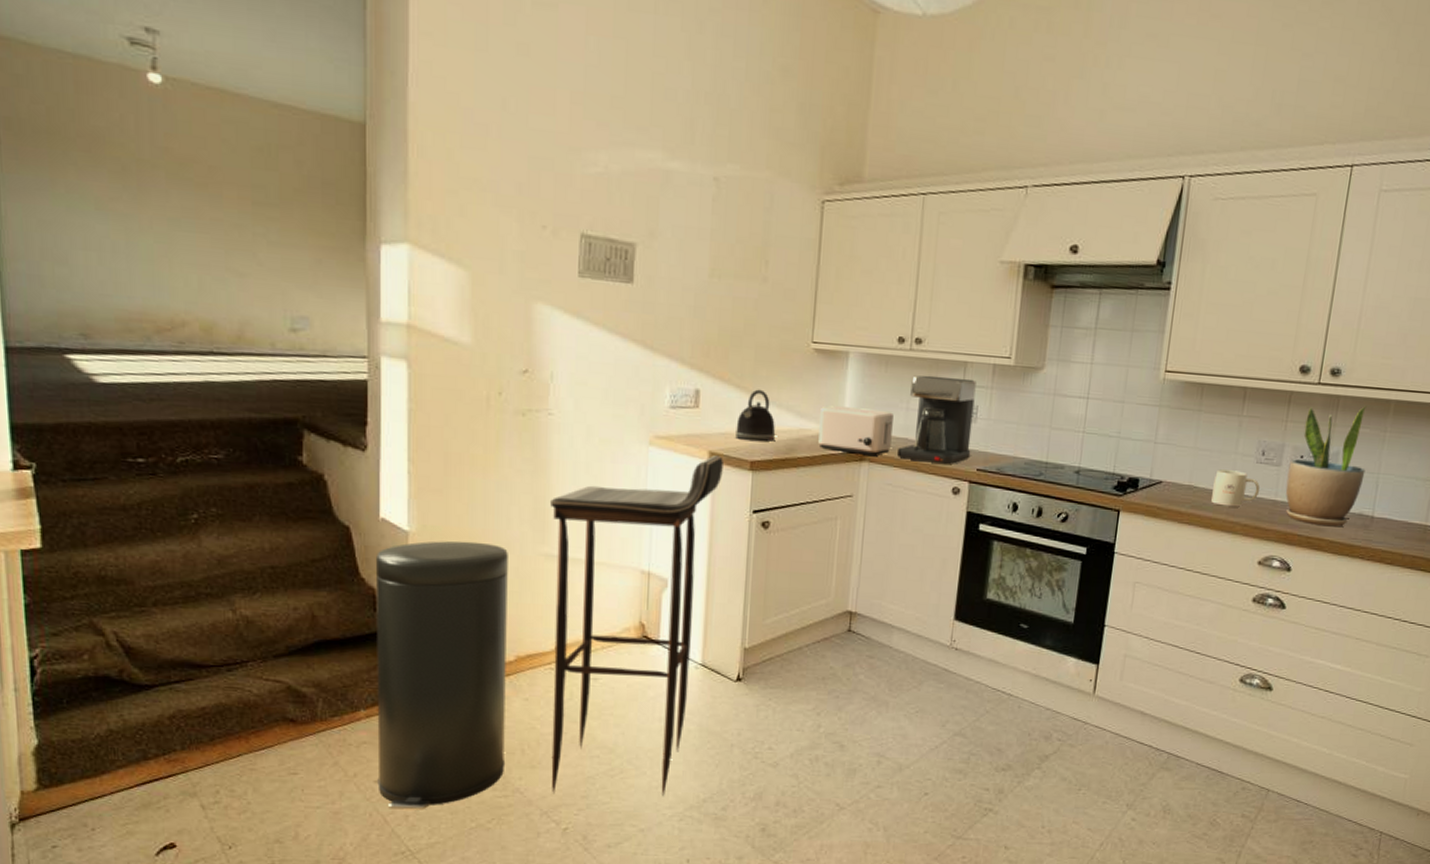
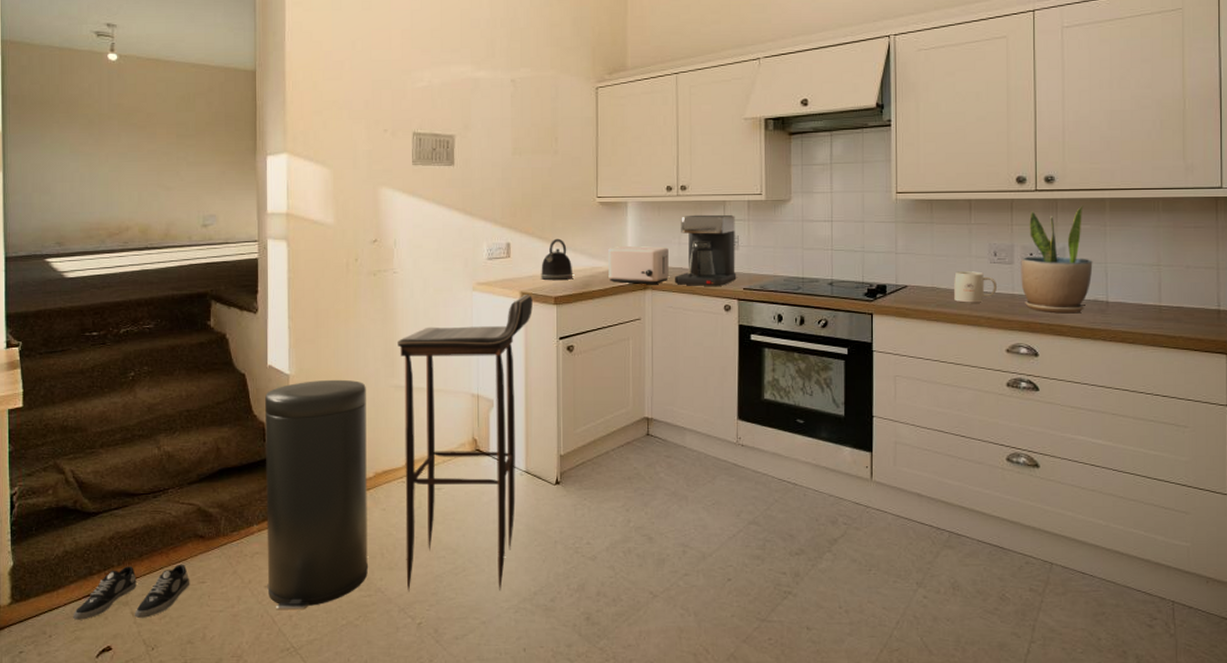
shoe: none [123,751,278,812] -> present [73,565,190,620]

